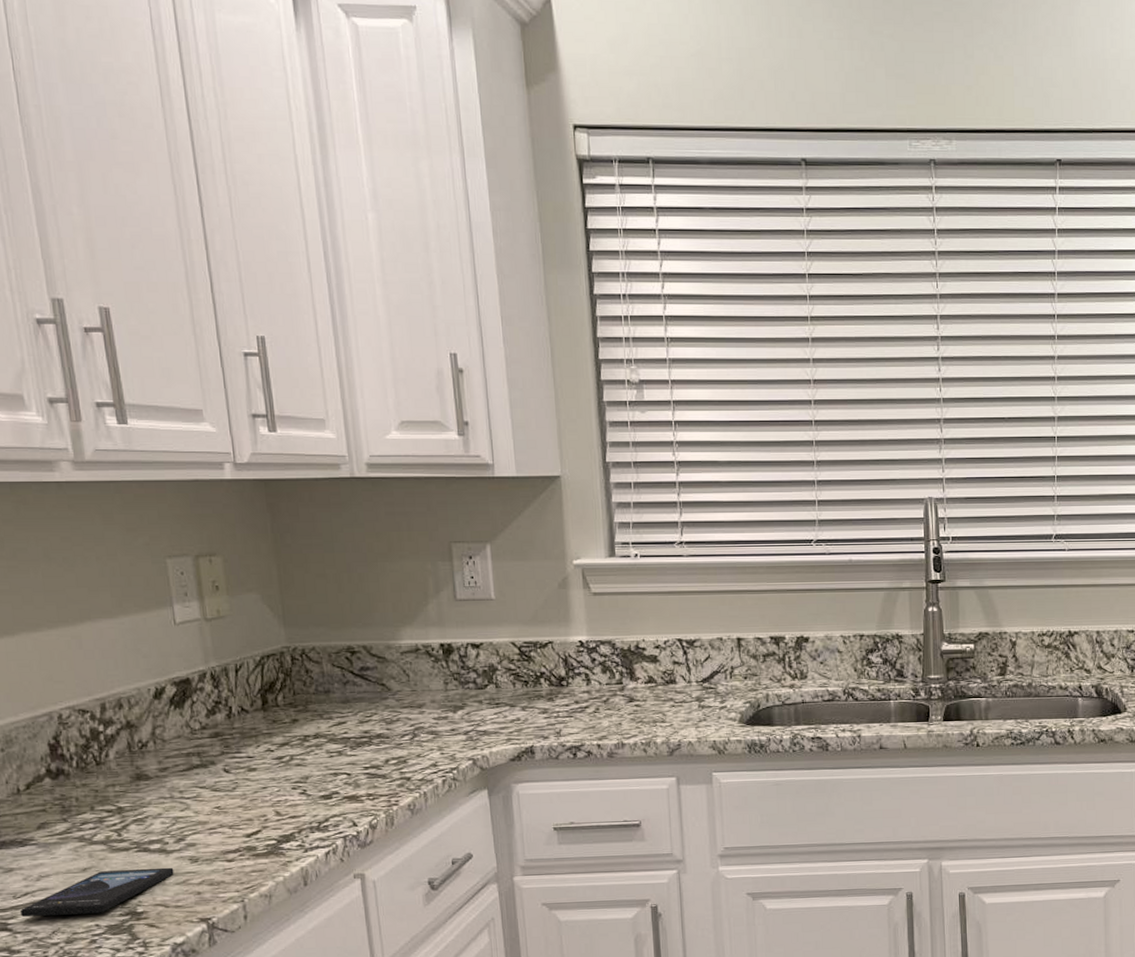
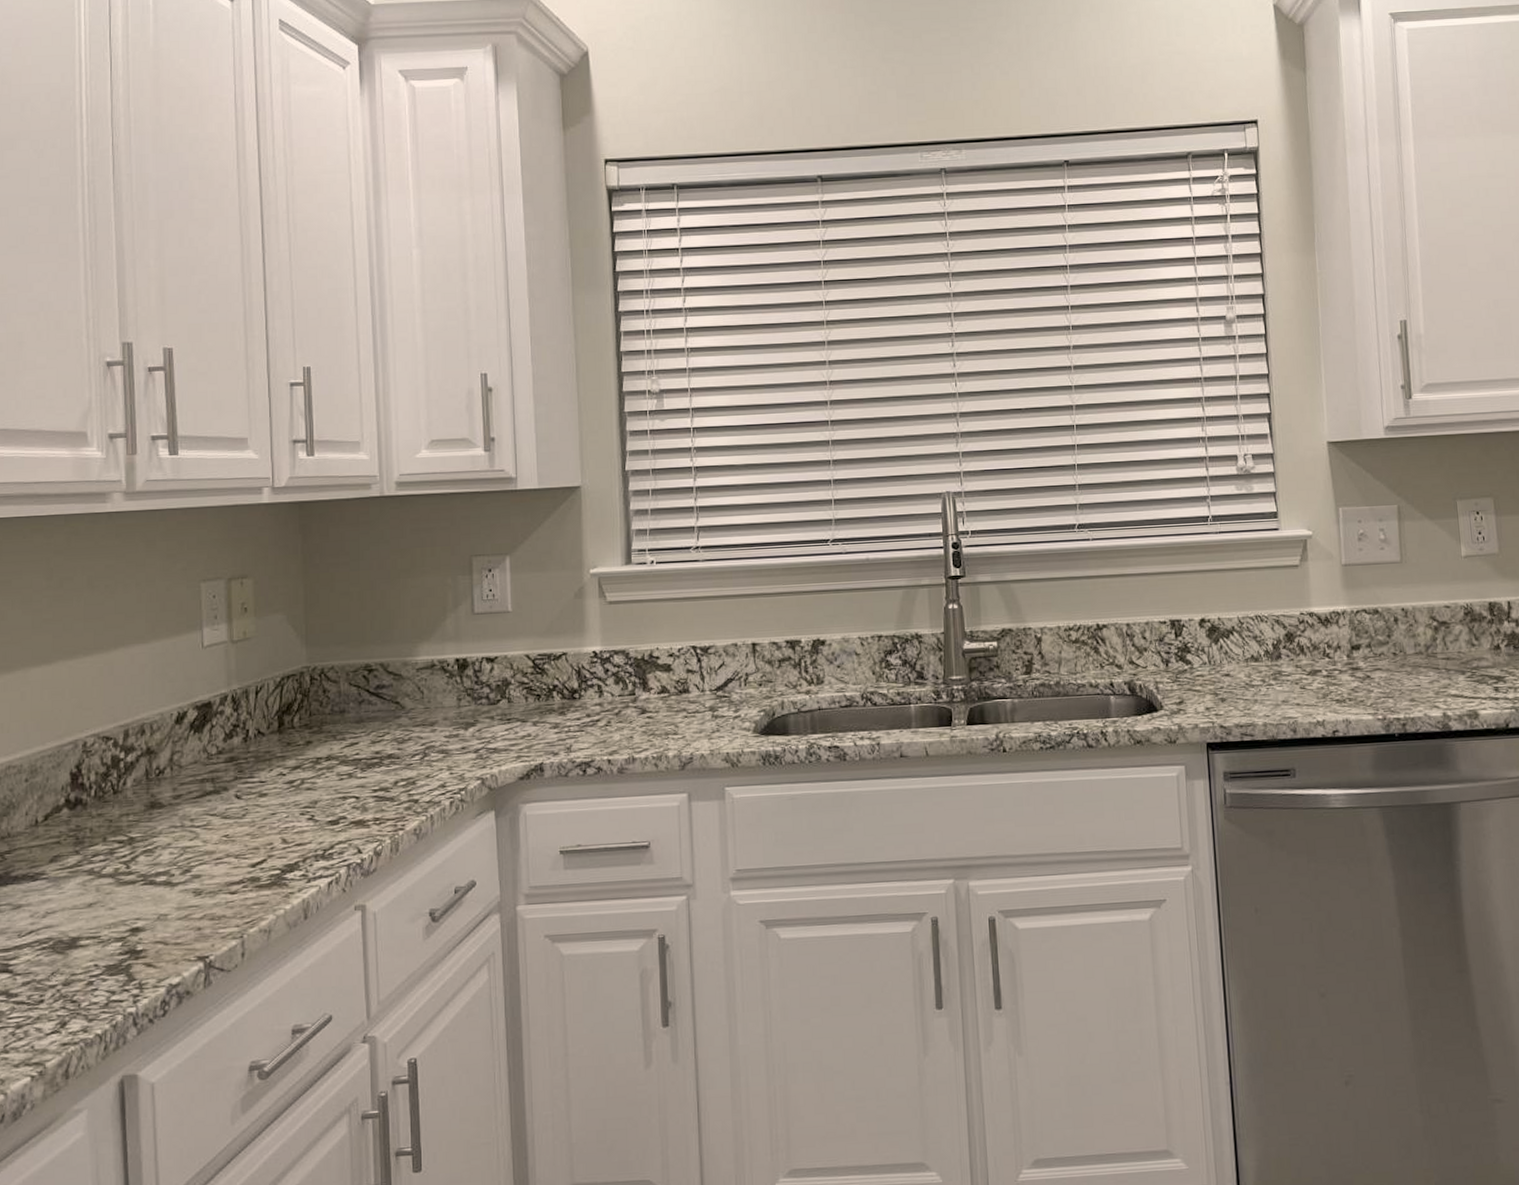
smartphone: present [19,867,174,917] -> none [22,901,177,957]

